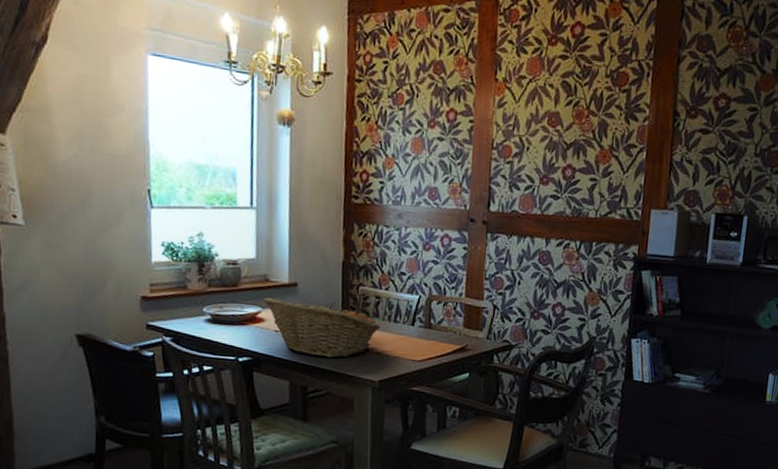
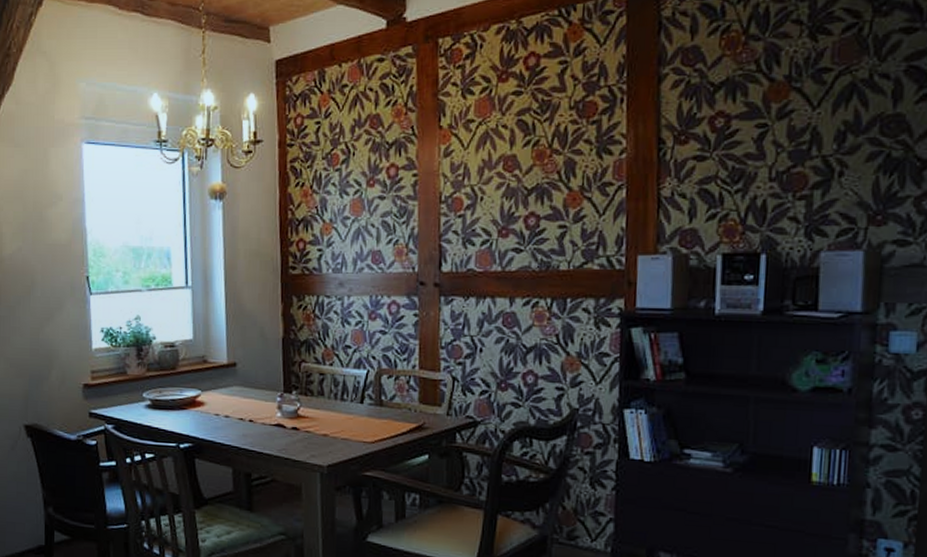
fruit basket: present [262,297,381,358] -> none [201,380,327,441]

